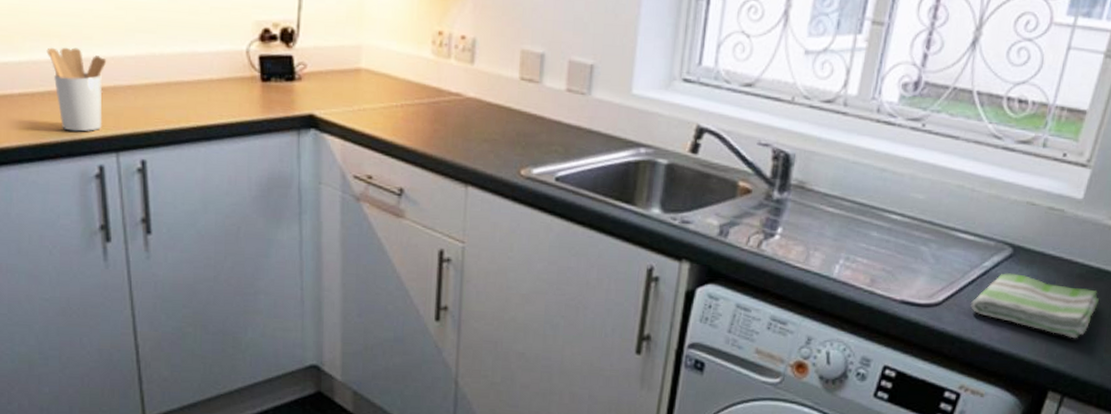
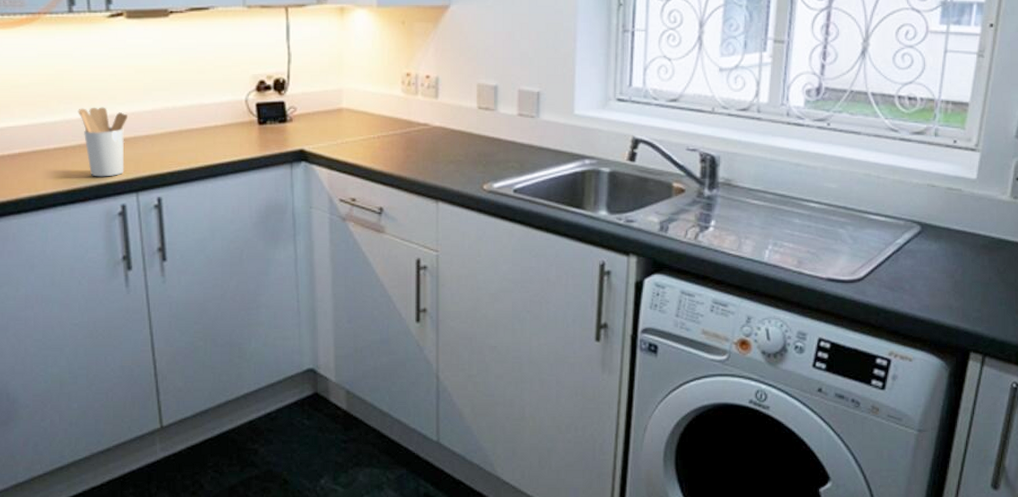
dish towel: present [970,273,1099,339] -> none [889,248,1004,303]

